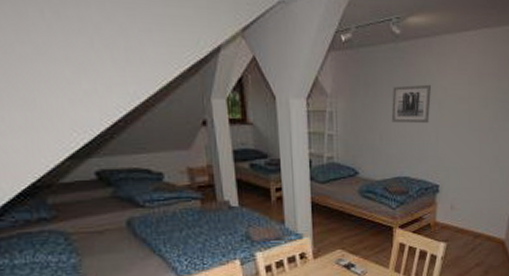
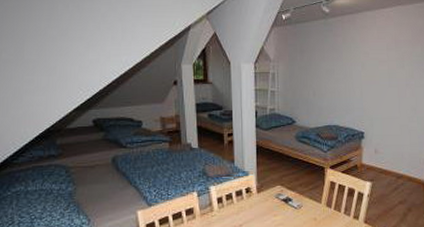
wall art: present [391,84,432,123] -> none [322,50,356,81]

